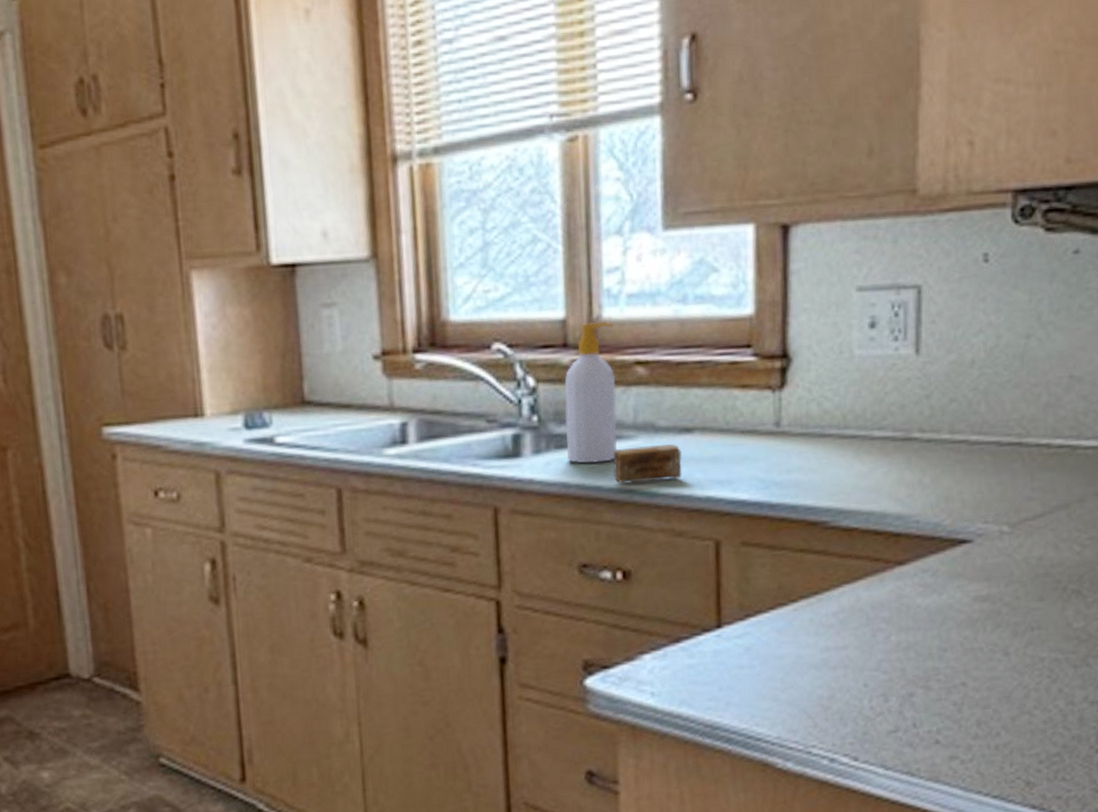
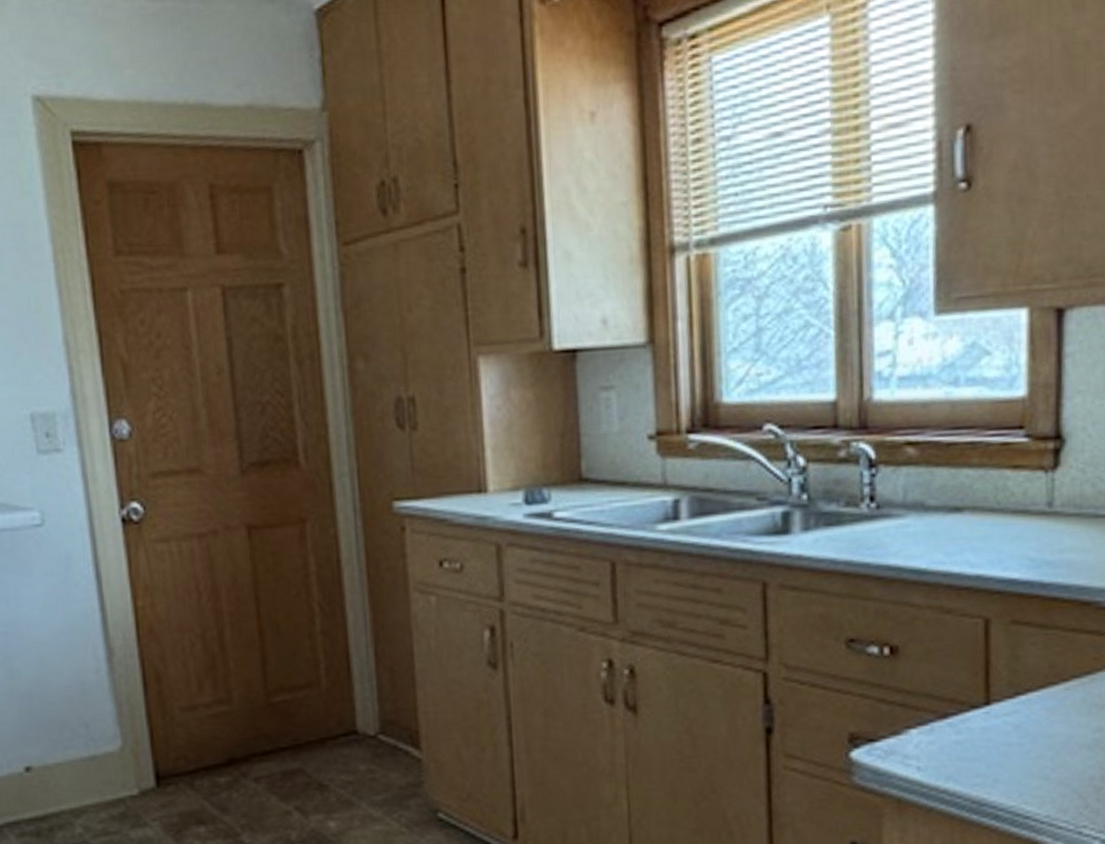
soap bottle: present [564,321,617,464] -> none [834,403,886,541]
soap bar: present [613,444,682,484] -> none [882,523,952,561]

